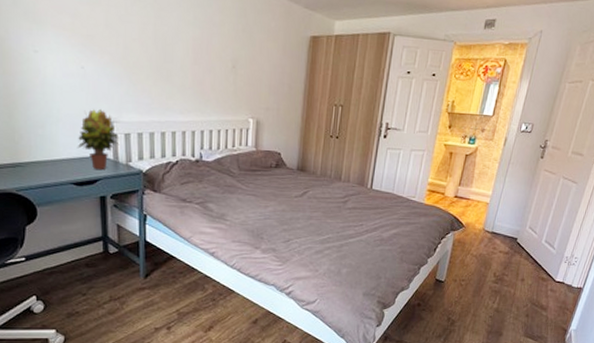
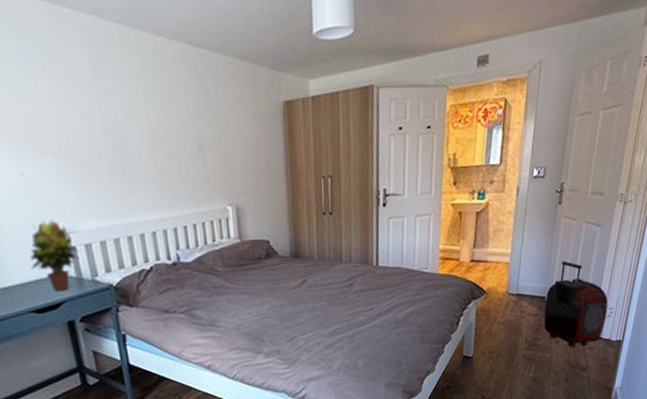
suitcase: none [513,209,574,287] -> present [544,260,608,348]

